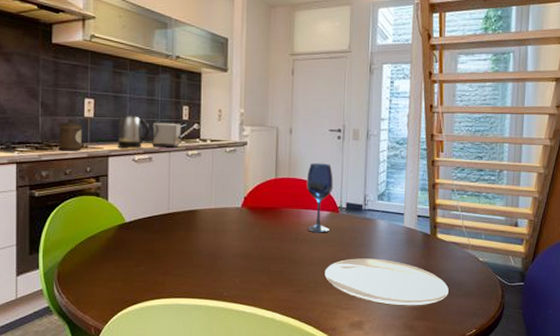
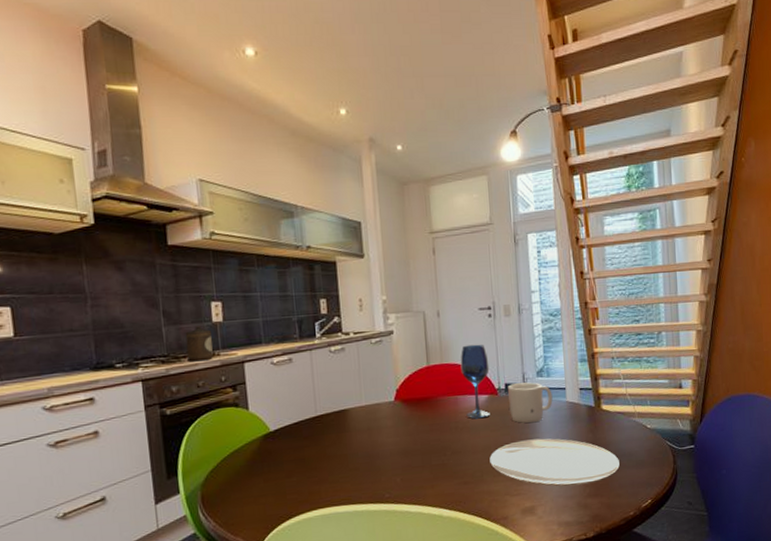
kettle: present [117,114,150,149] -> none [249,314,287,352]
toaster: present [152,121,182,148] -> none [288,318,323,347]
mug: none [348,204,391,242] -> present [507,382,553,423]

